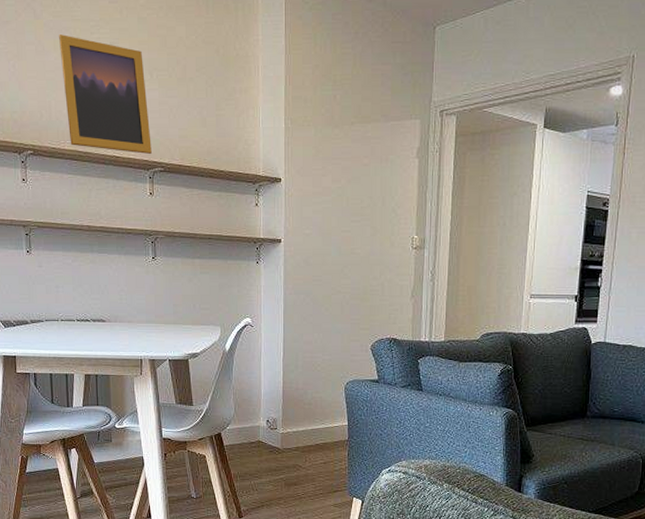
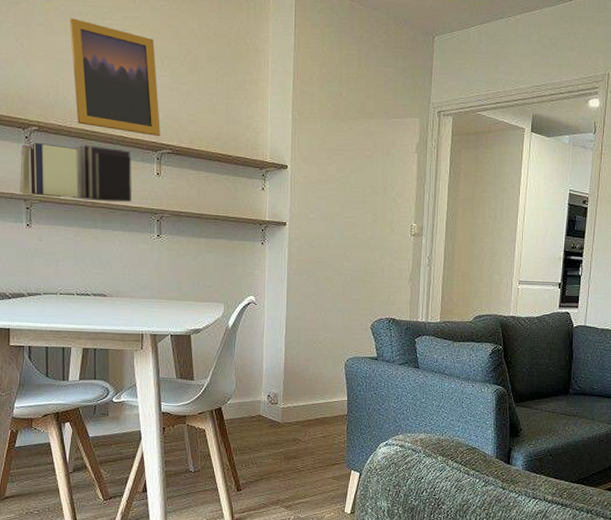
books: none [18,166,74,223] -> present [20,142,78,198]
books: none [66,167,127,225] -> present [70,145,133,202]

